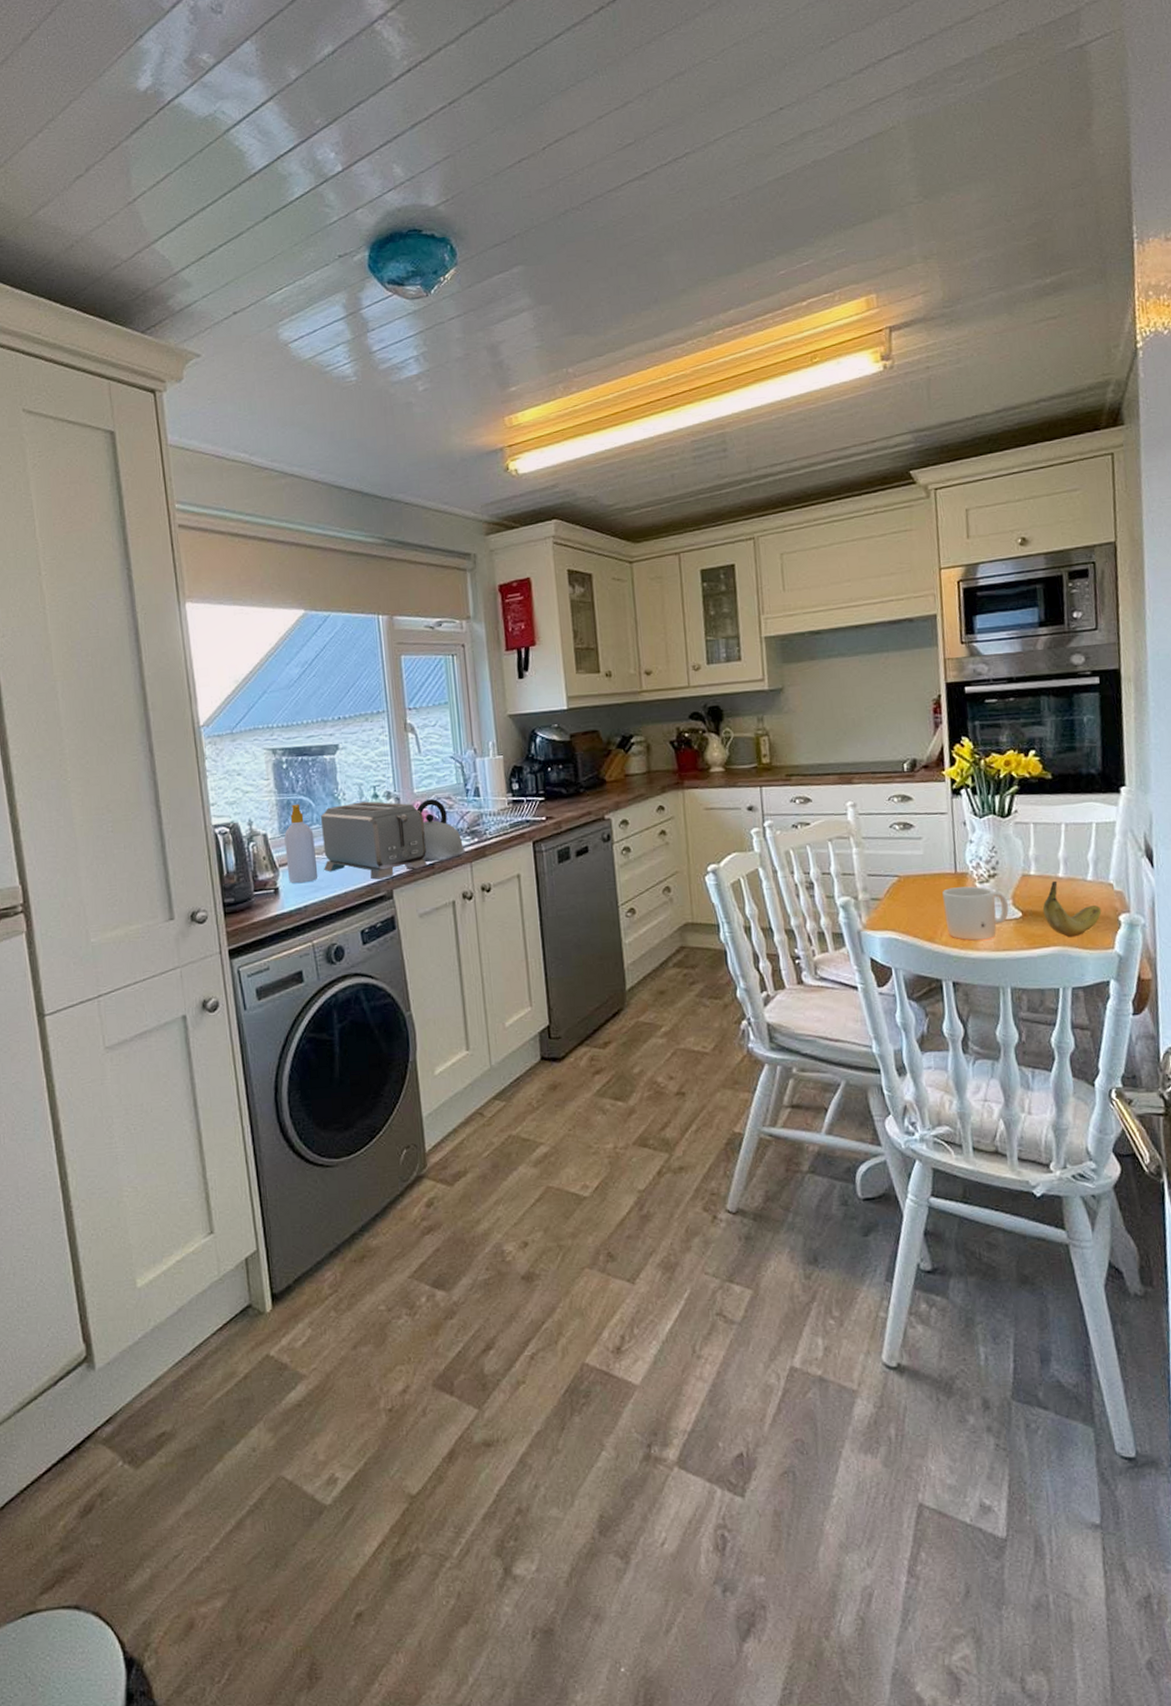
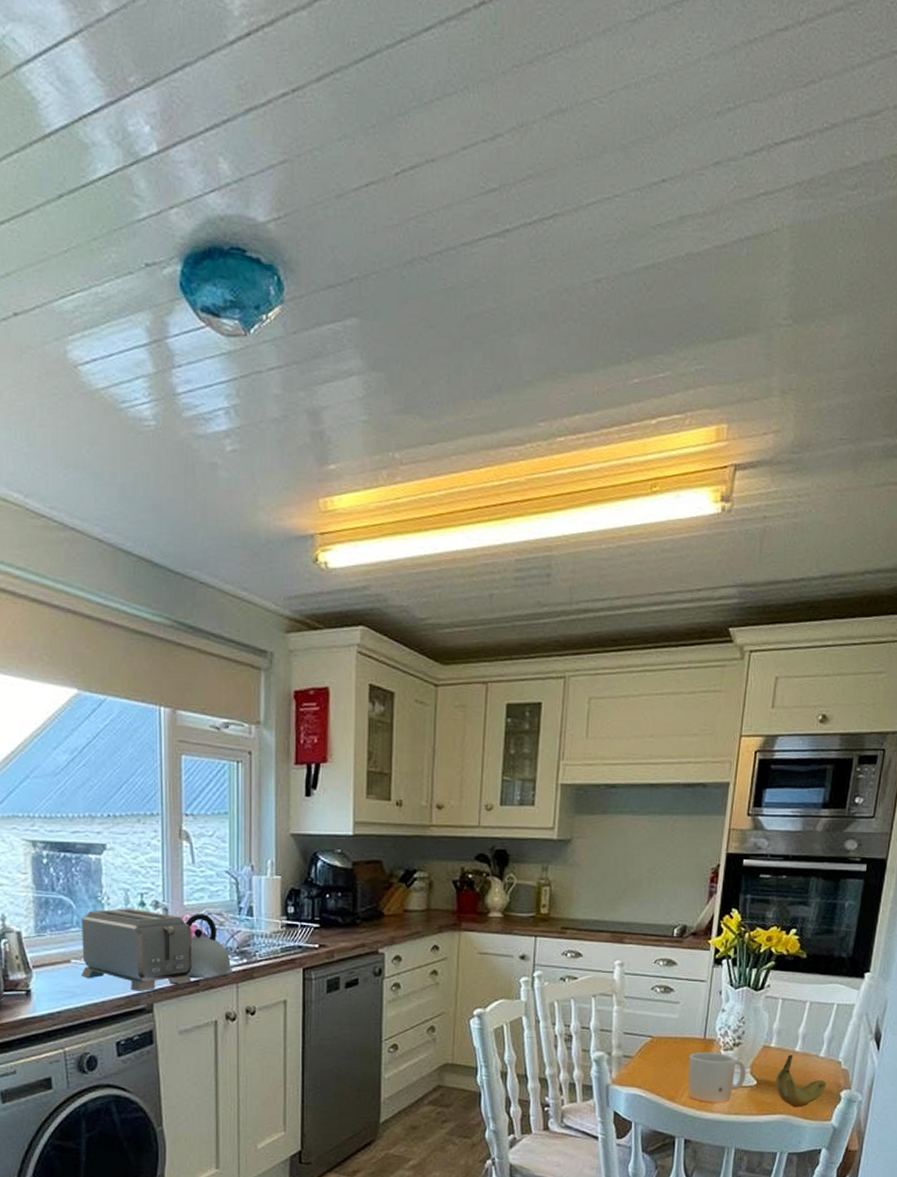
soap bottle: present [284,804,318,884] -> none [40,903,75,988]

